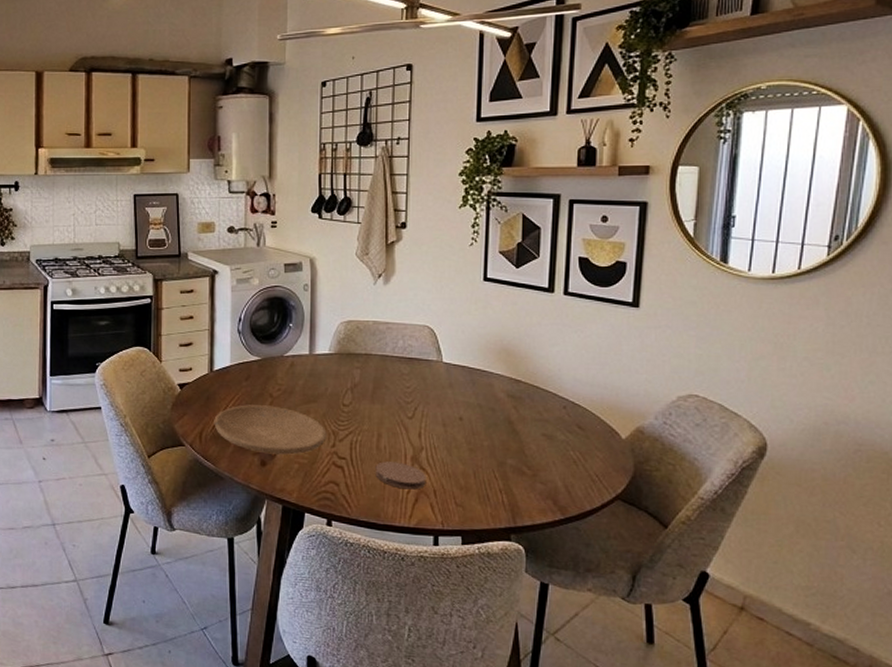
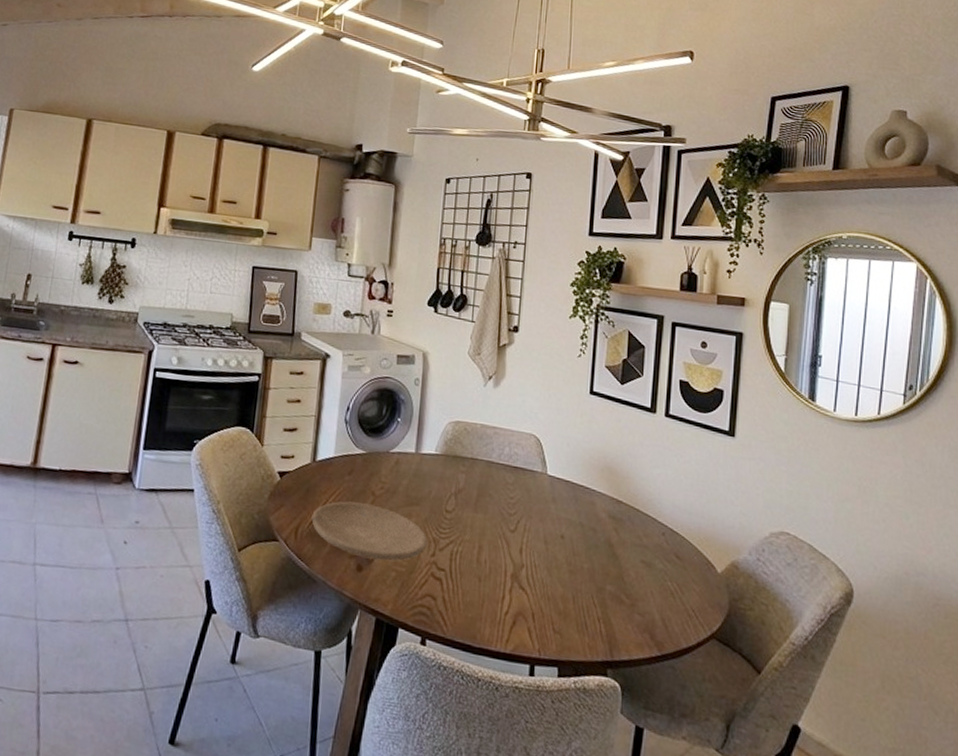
coaster: present [375,461,426,490] -> none [474,577,526,611]

